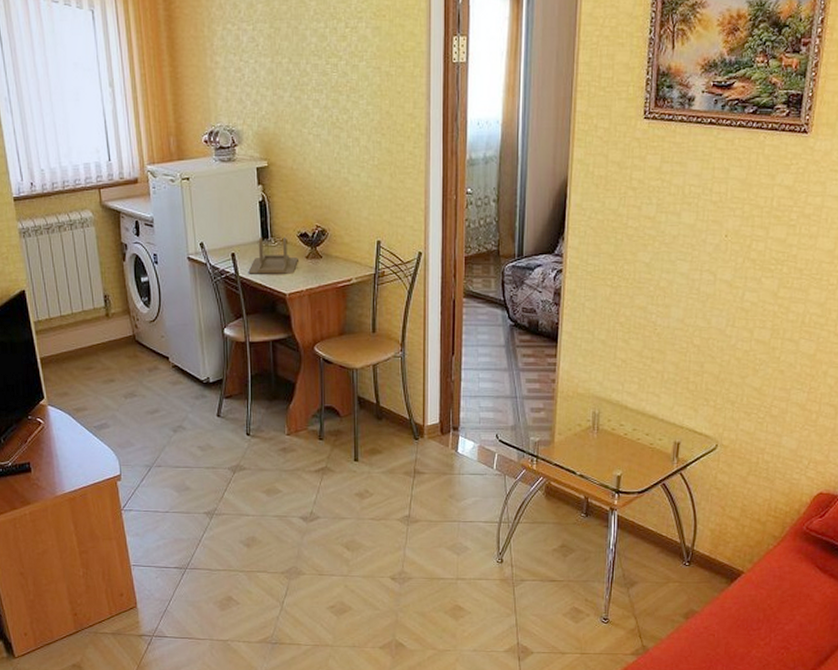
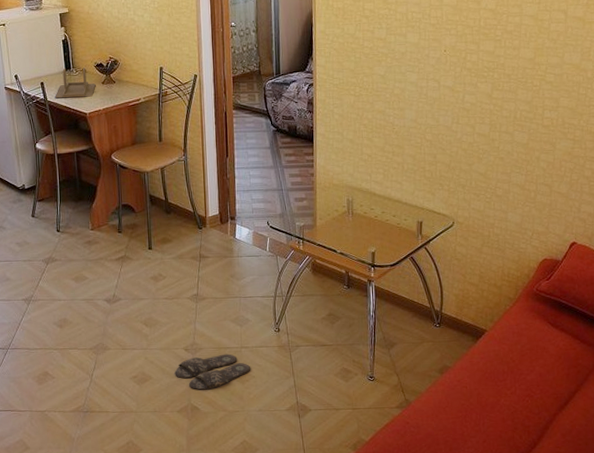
slippers: none [378,585,467,625] -> present [174,354,251,390]

